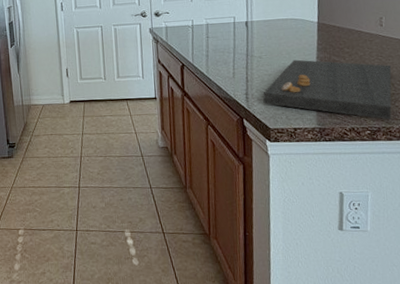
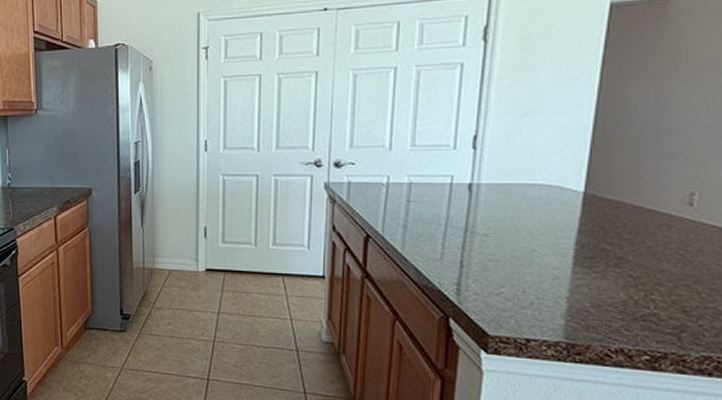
cutting board: present [263,59,392,120] -> none [483,243,700,344]

